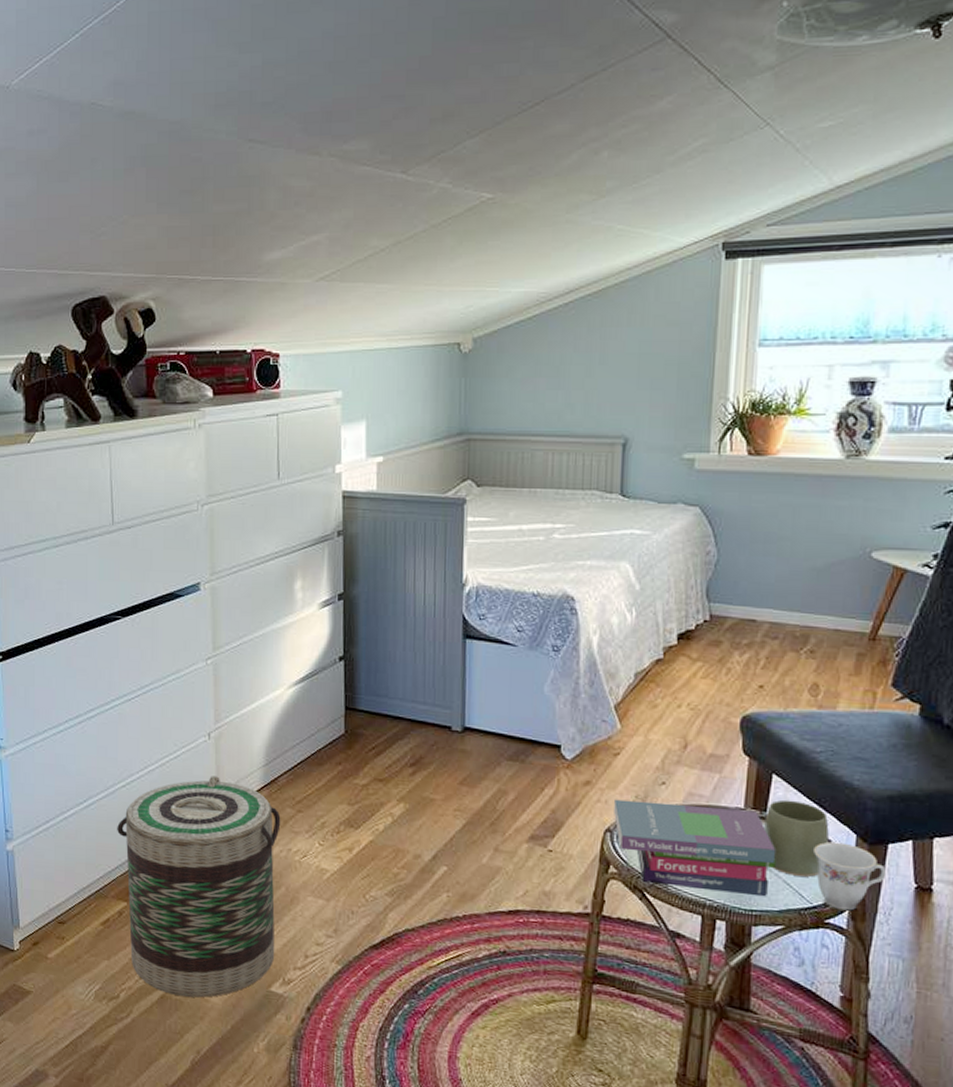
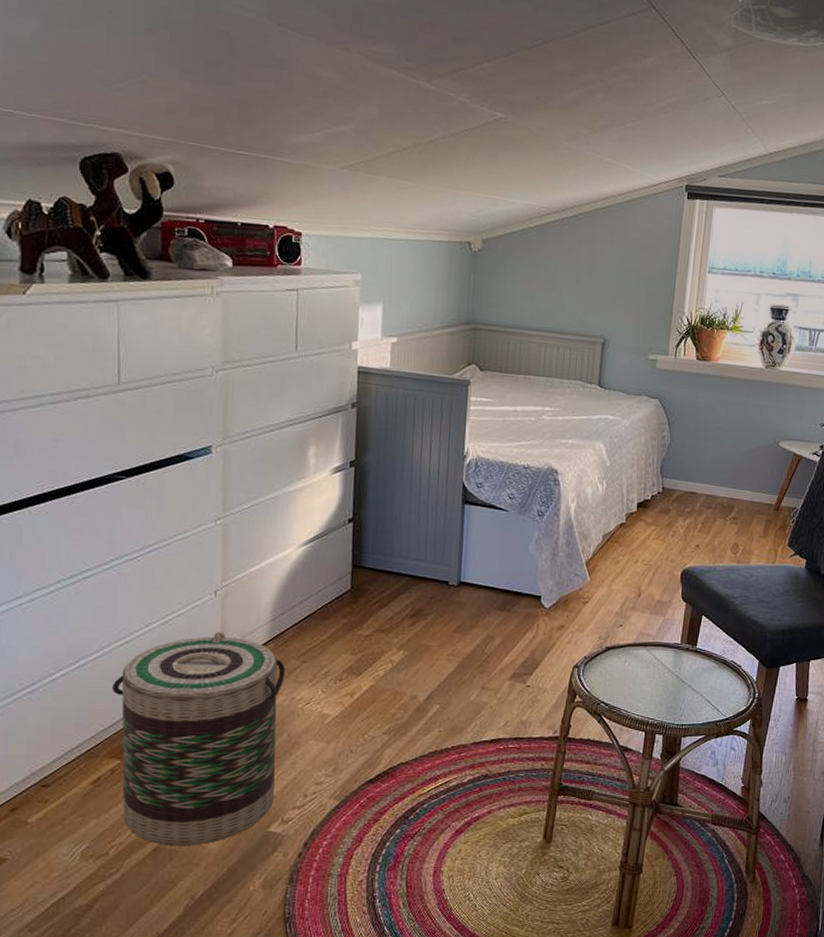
books: present [614,799,777,896] -> none [581,640,702,712]
mug: present [764,799,829,877] -> none [694,635,740,695]
teacup: present [814,841,887,911] -> none [728,667,778,720]

